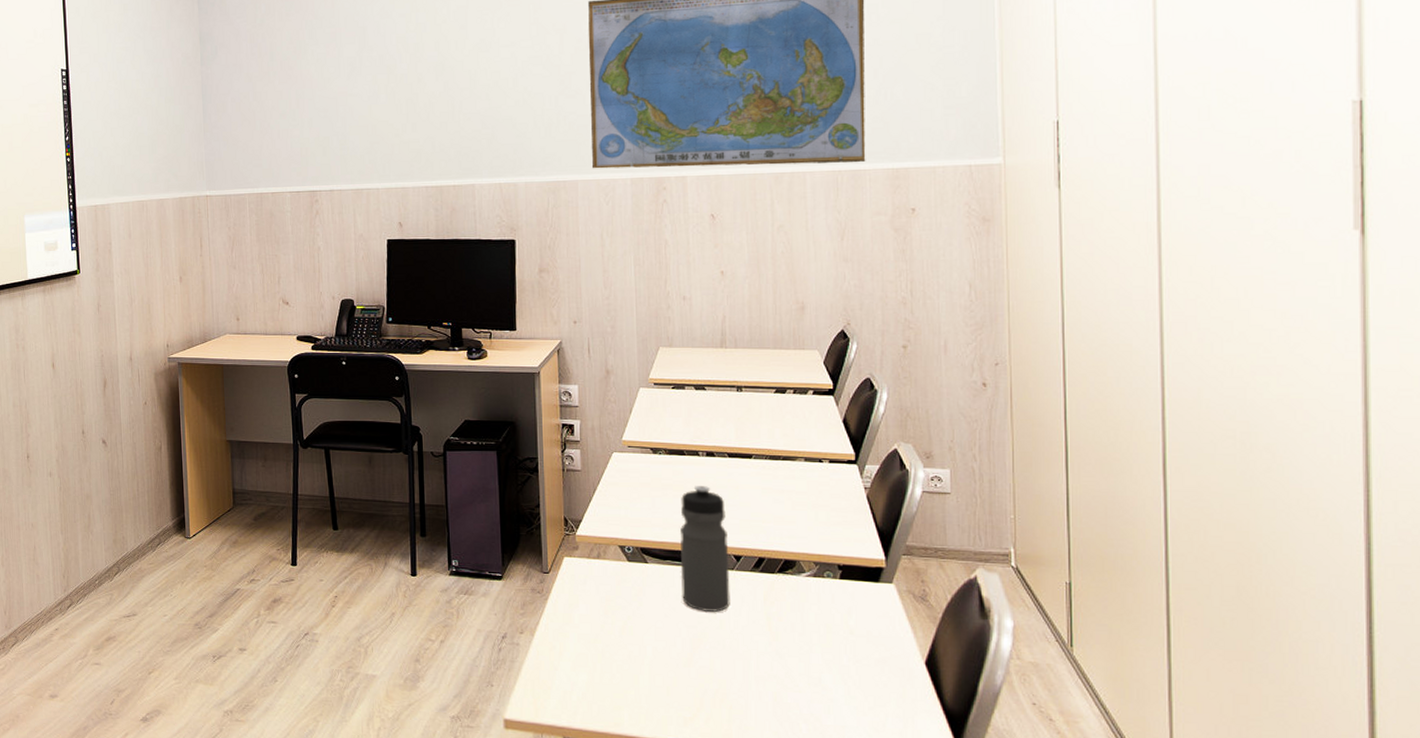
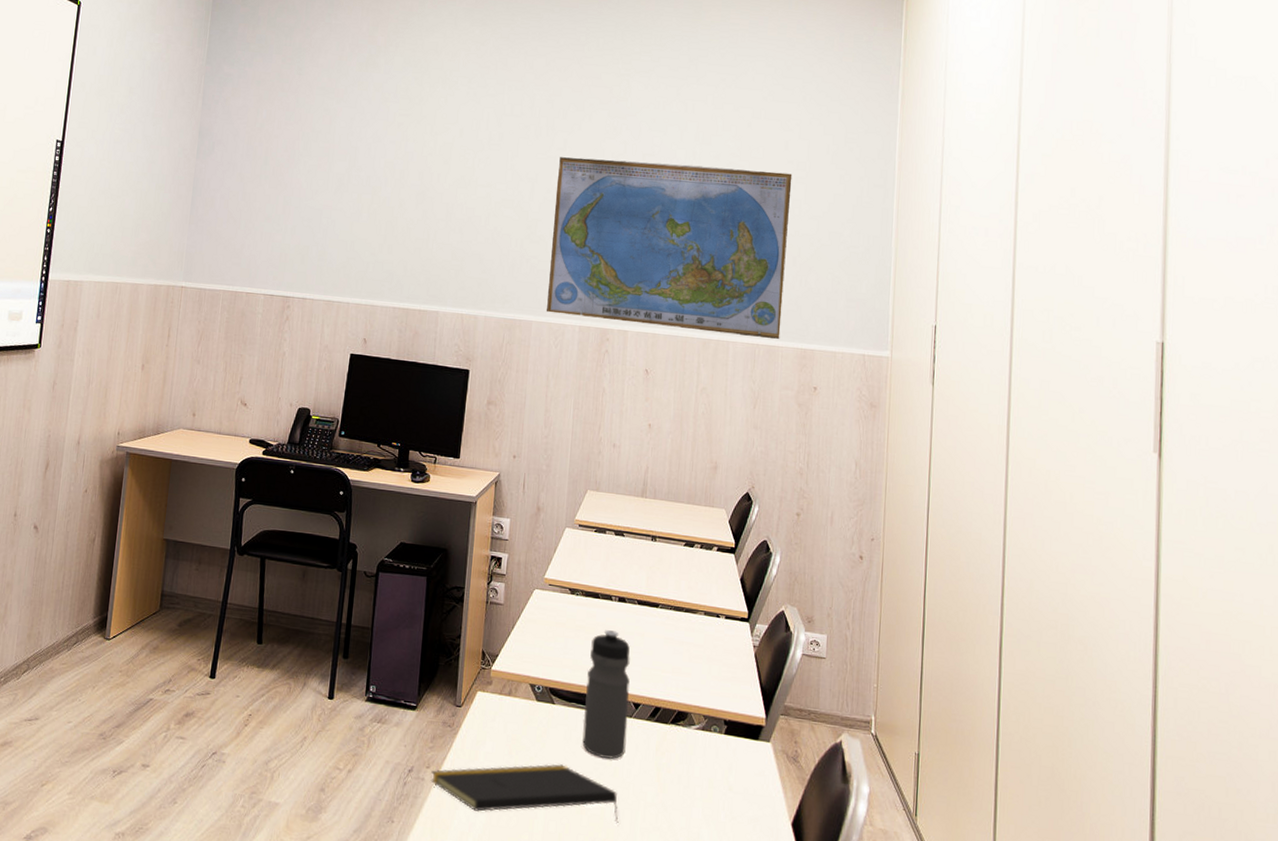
notepad: none [525,621,730,674] -> present [430,764,619,824]

